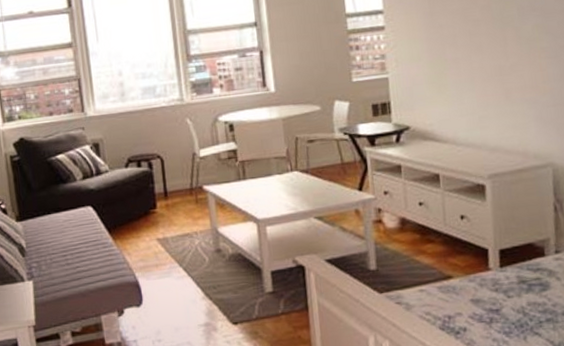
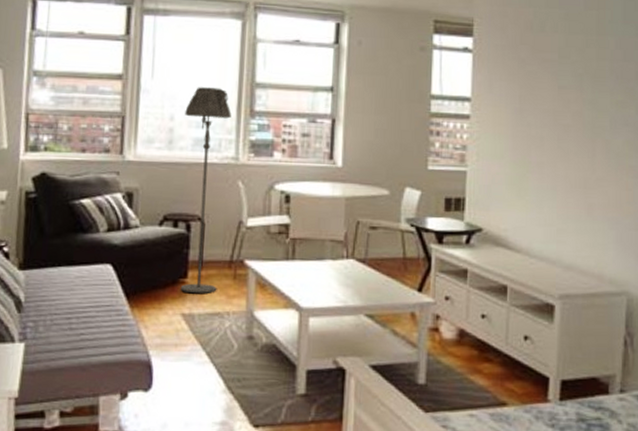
floor lamp: none [130,40,184,221] -> present [180,87,232,293]

